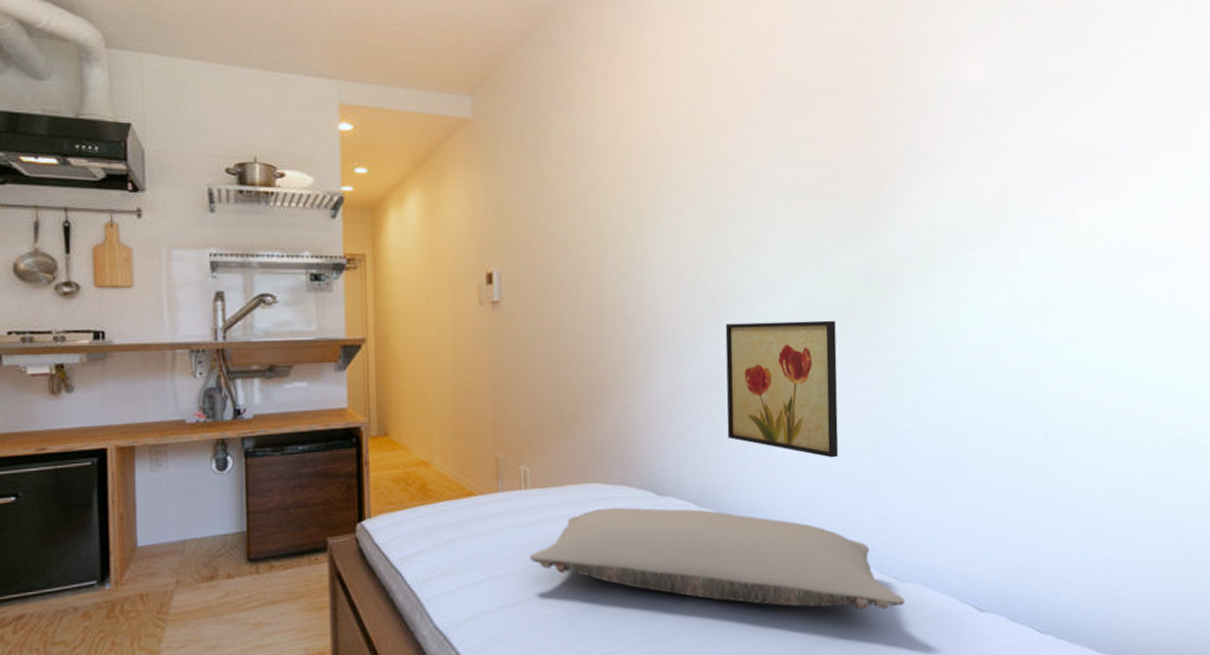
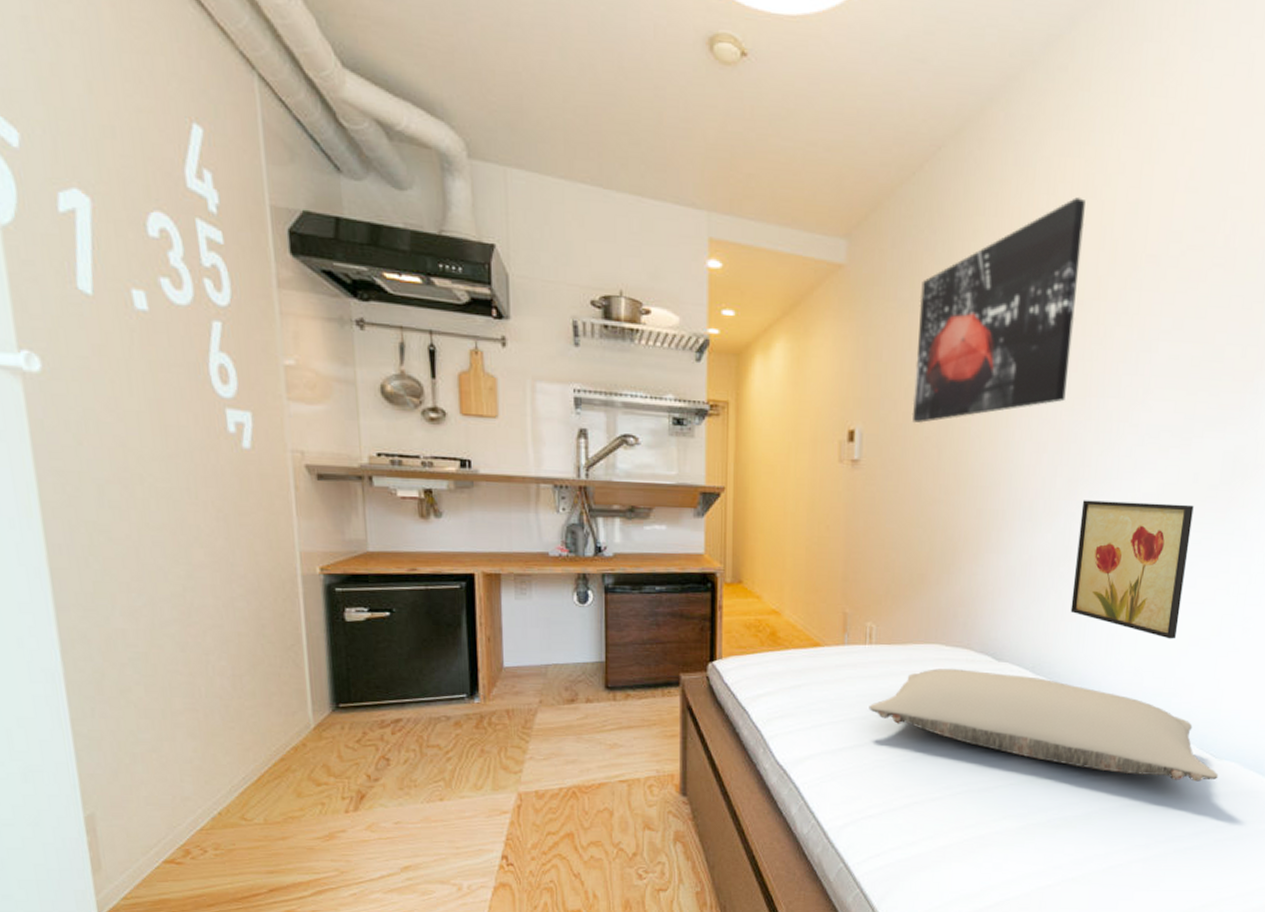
wall art: none [545,45,696,261] -> present [912,197,1086,423]

